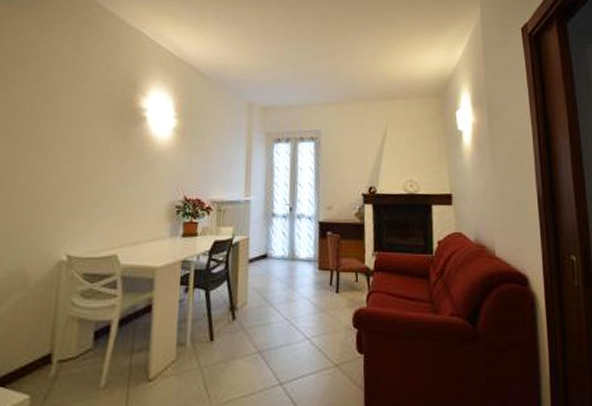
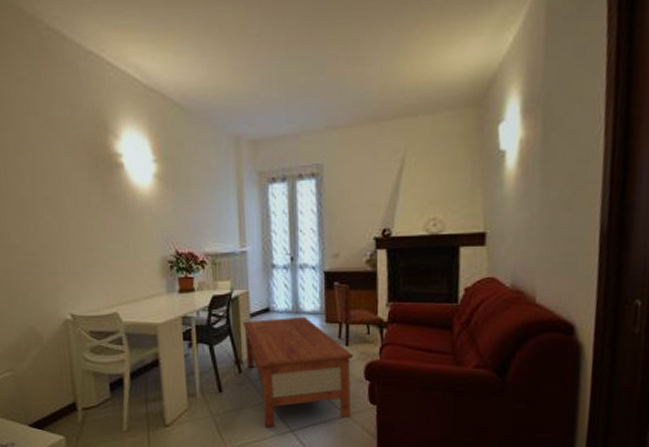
coffee table: none [240,263,344,380] -> present [242,316,354,427]

